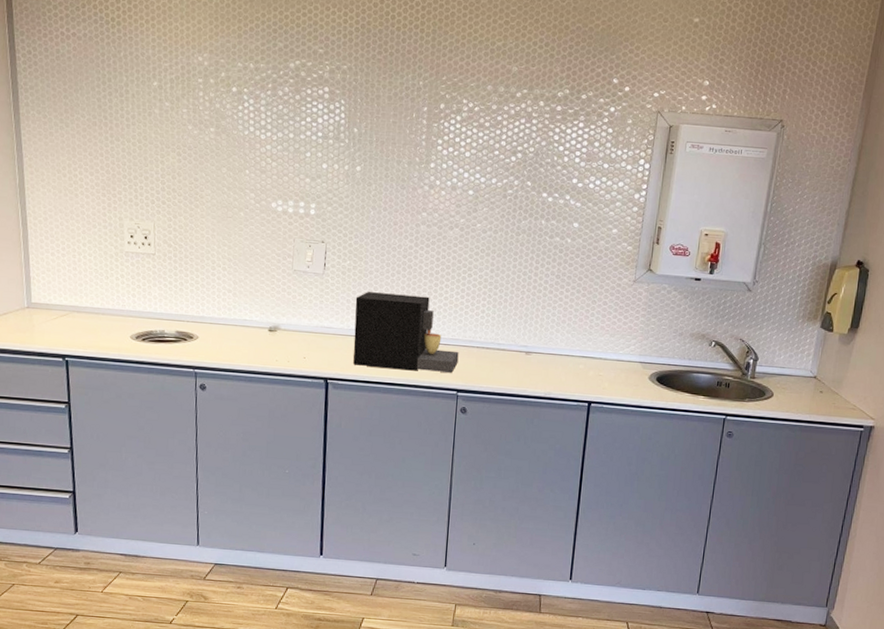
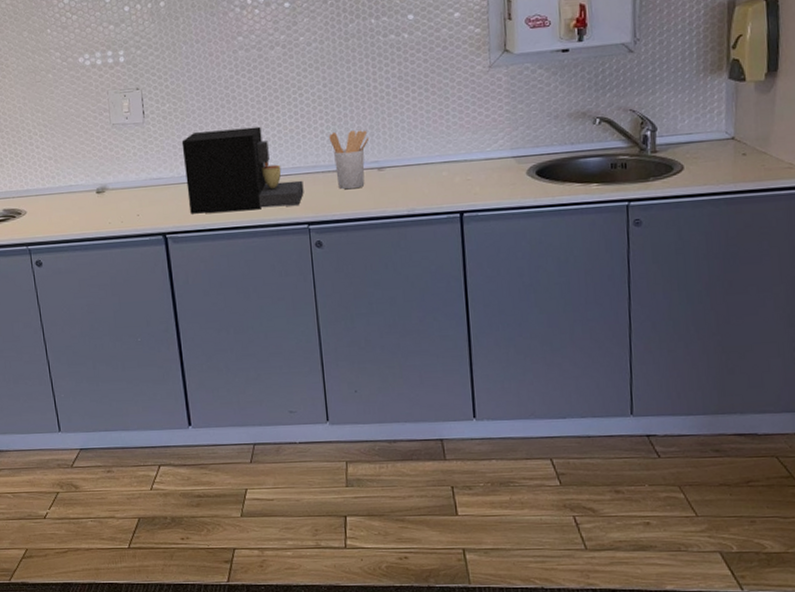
utensil holder: none [488,314,522,367] -> present [328,130,368,190]

